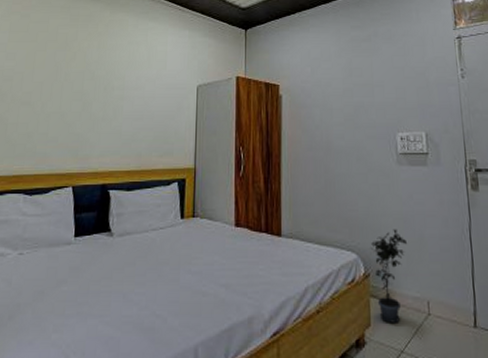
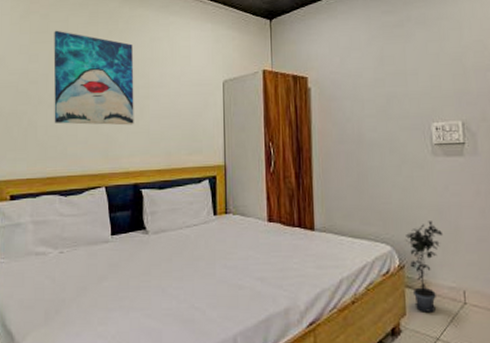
wall art: none [25,30,111,126] -> present [53,30,134,125]

